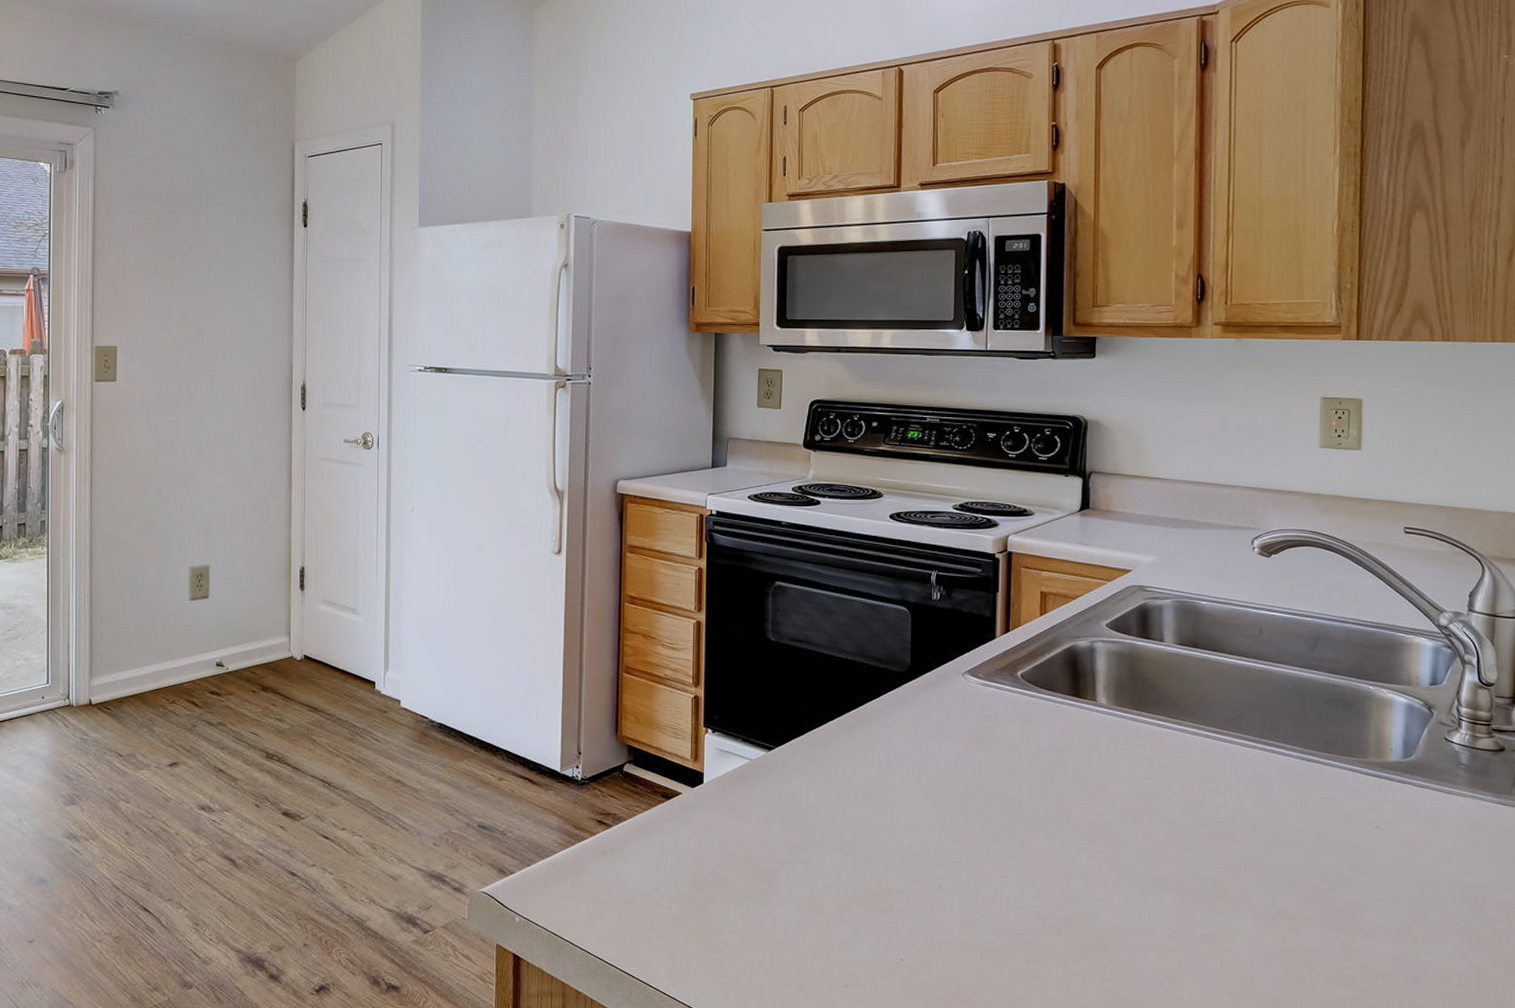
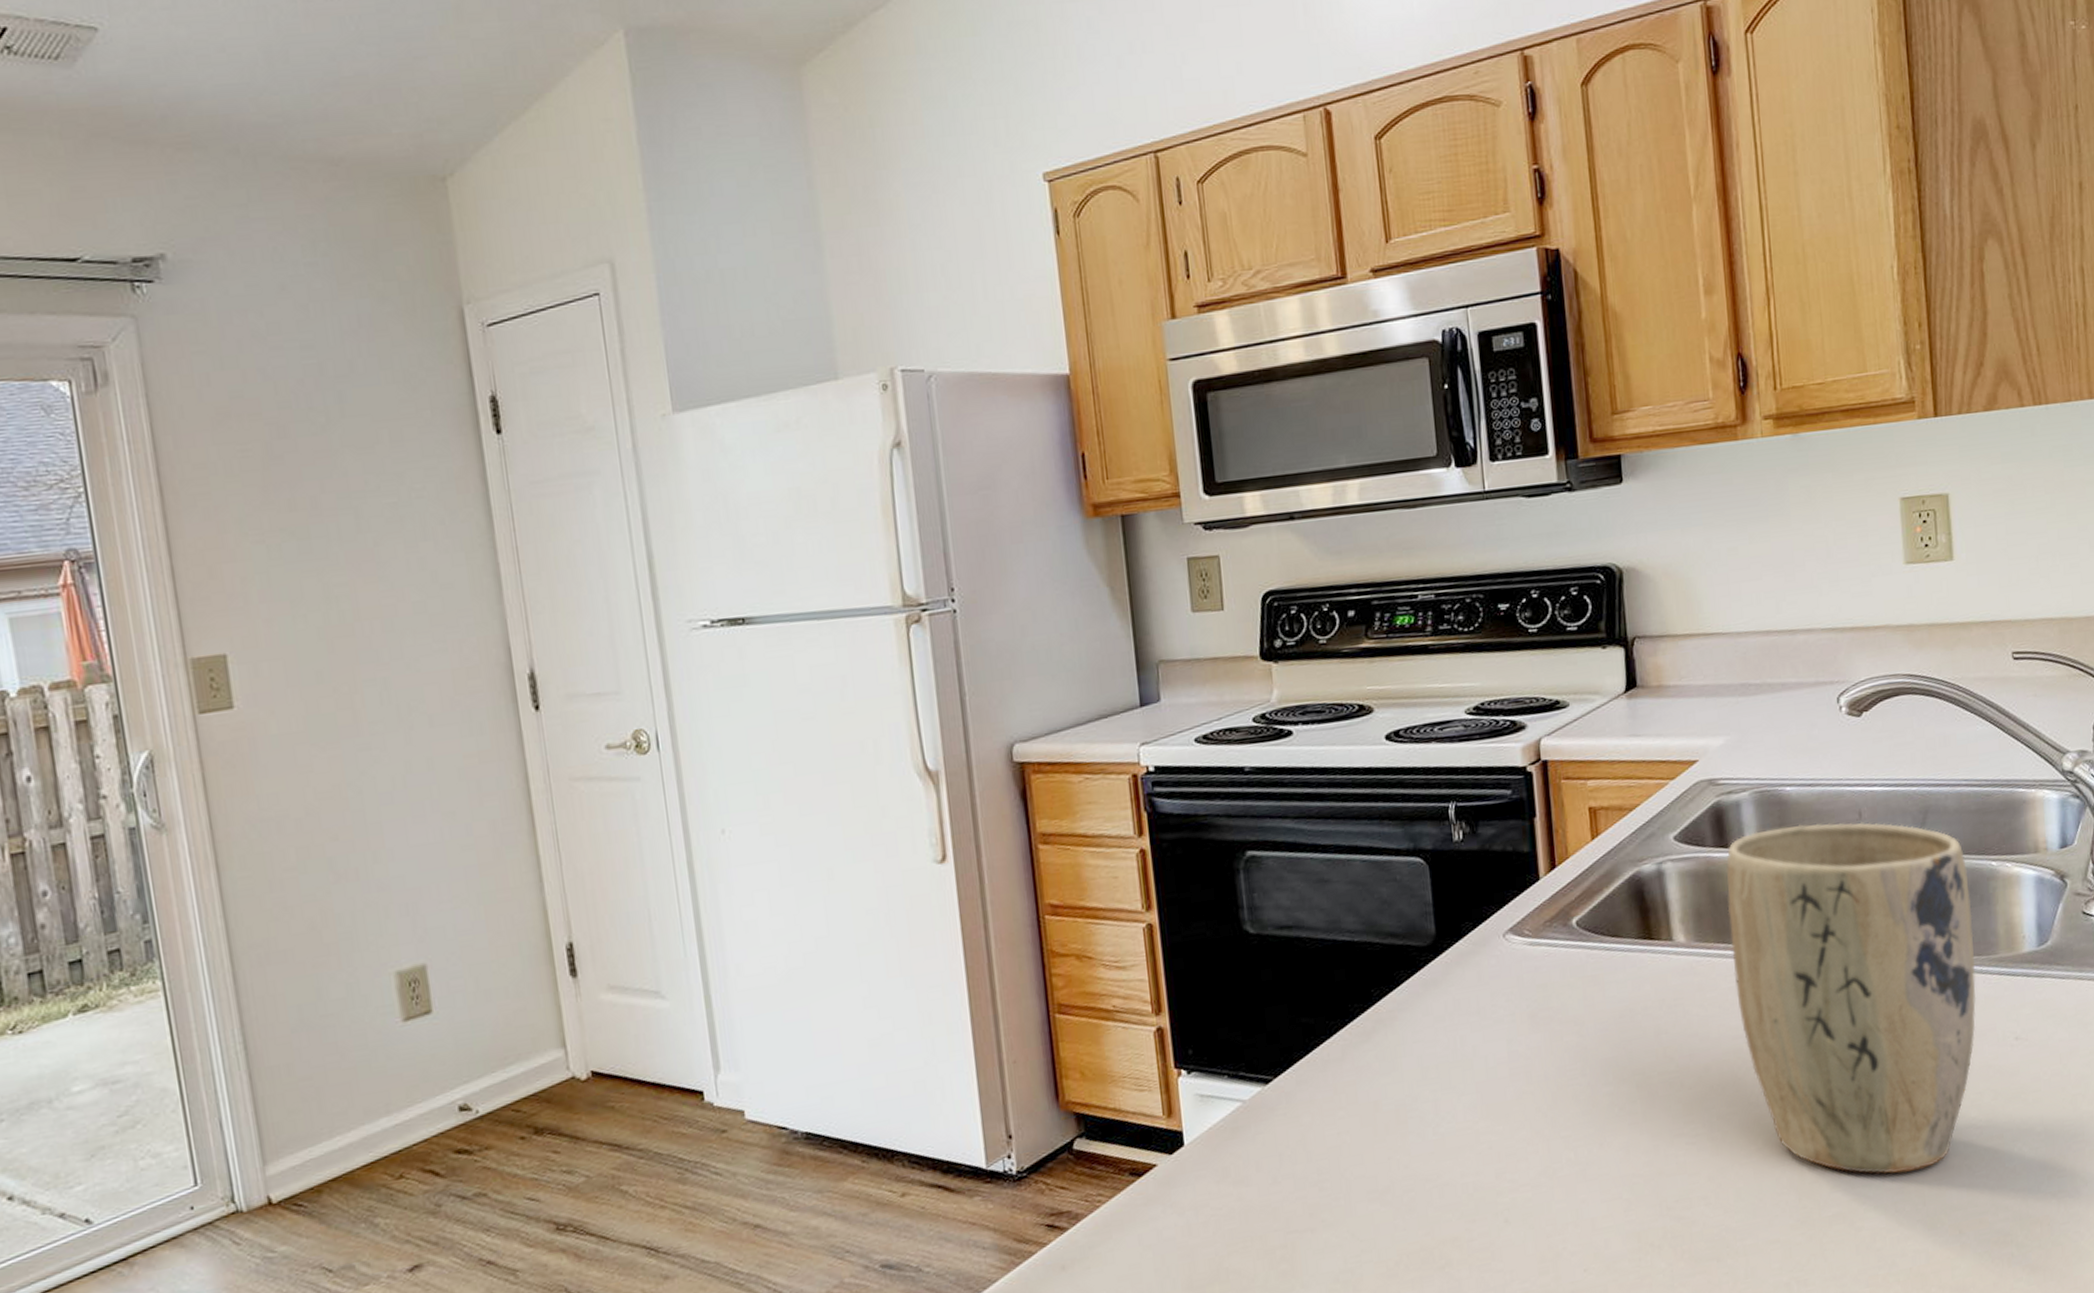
plant pot: none [1143,631,1348,914] -> present [1725,822,1977,1174]

